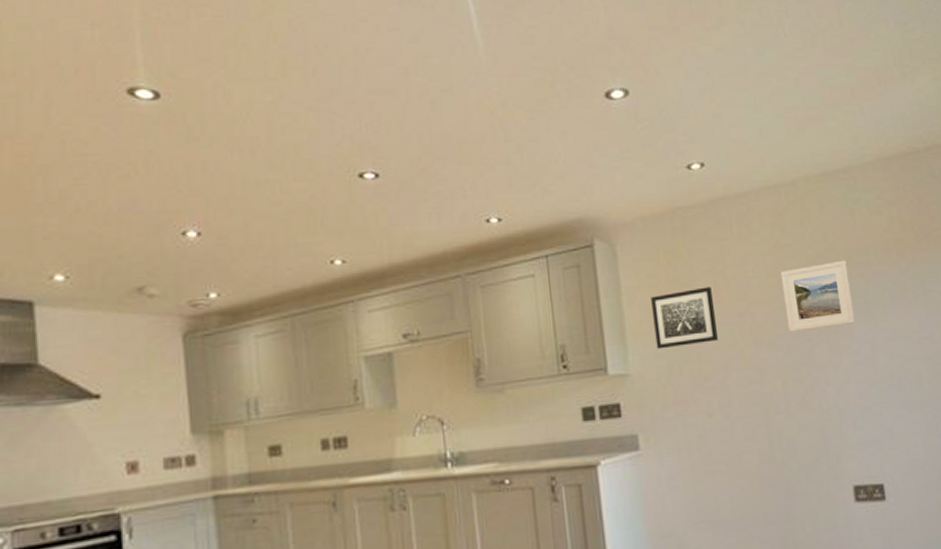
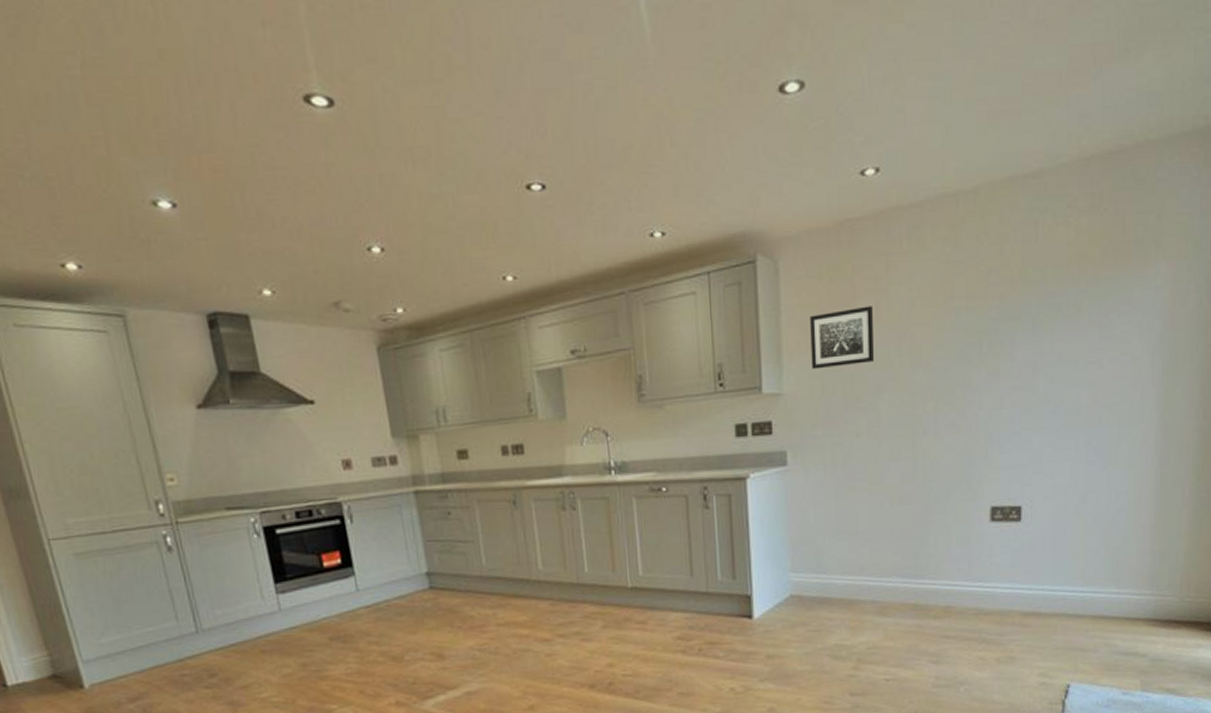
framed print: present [780,260,856,332] -> none [947,277,1020,355]

